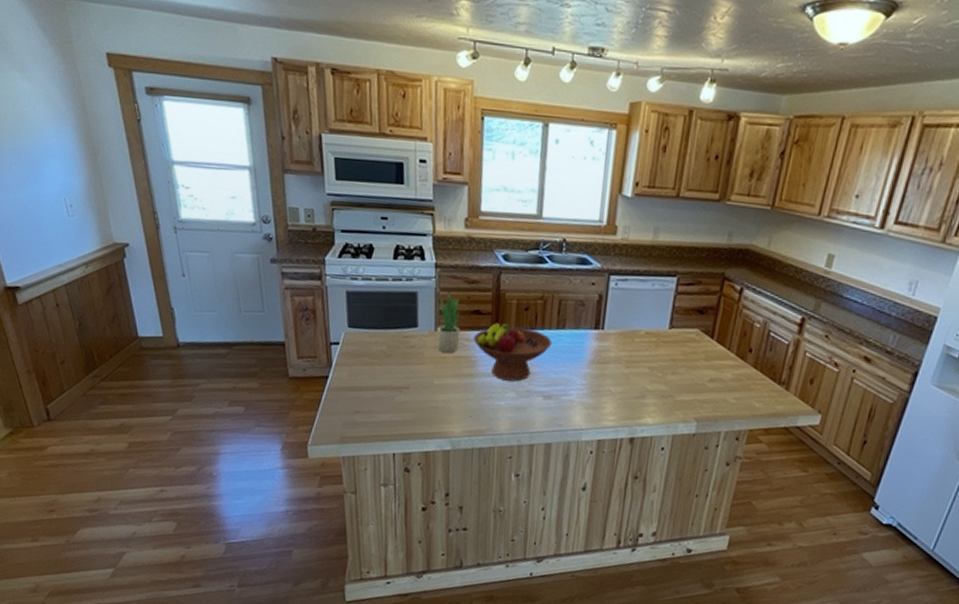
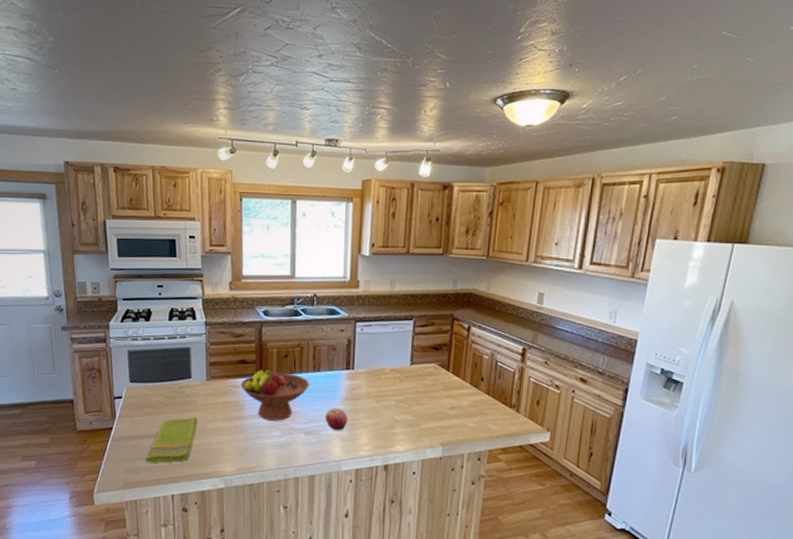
dish towel: none [364,370,424,419] -> present [145,416,198,463]
potted plant: present [436,292,461,353] -> none [207,345,229,399]
apple: none [567,371,593,397] -> present [325,408,347,431]

